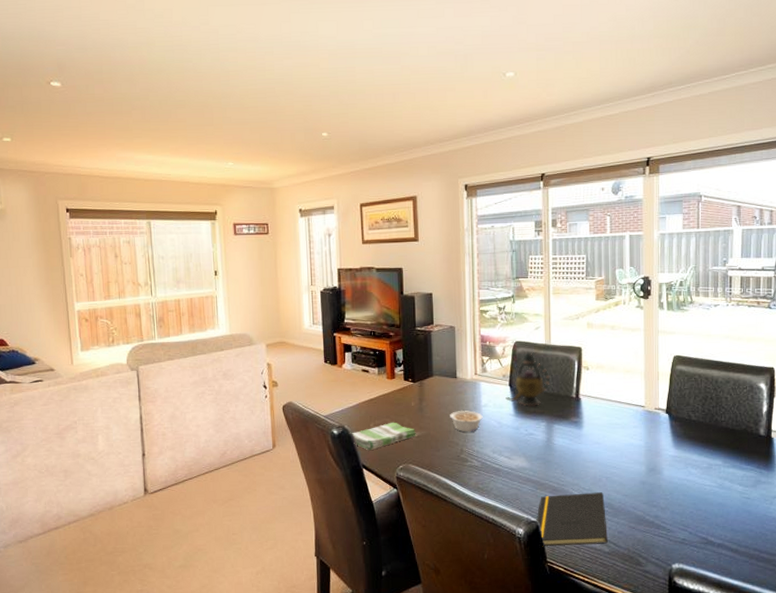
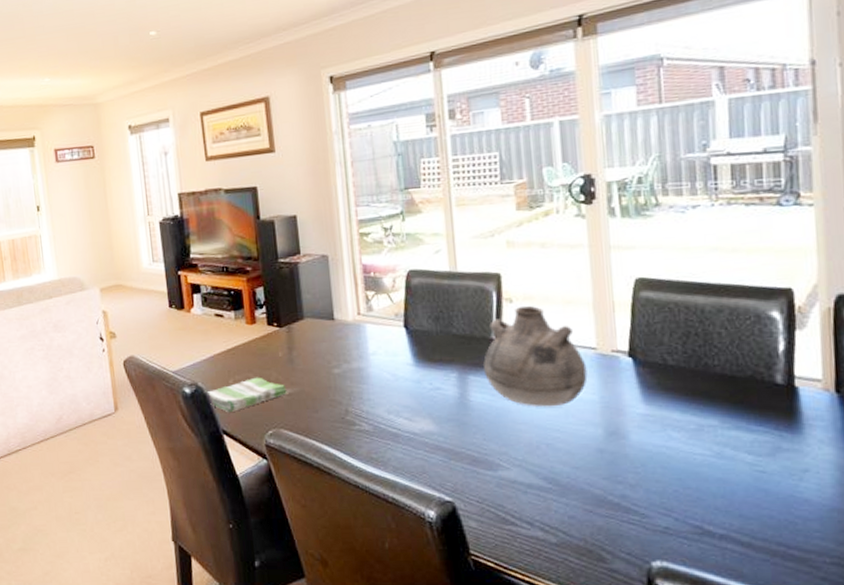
legume: present [450,410,483,432] -> none [328,360,372,388]
teapot: present [506,351,551,407] -> none [400,282,460,353]
notepad: present [536,492,608,547] -> none [452,464,554,535]
vase: none [565,372,637,450] -> present [483,305,588,407]

